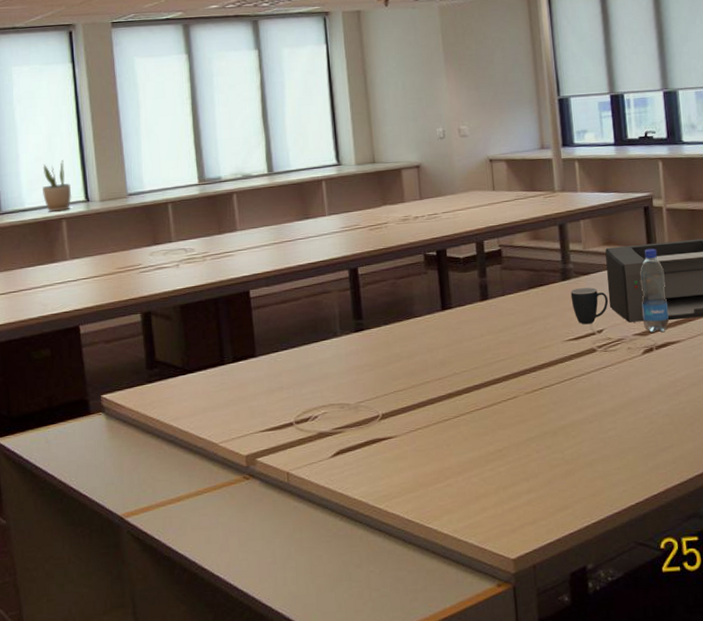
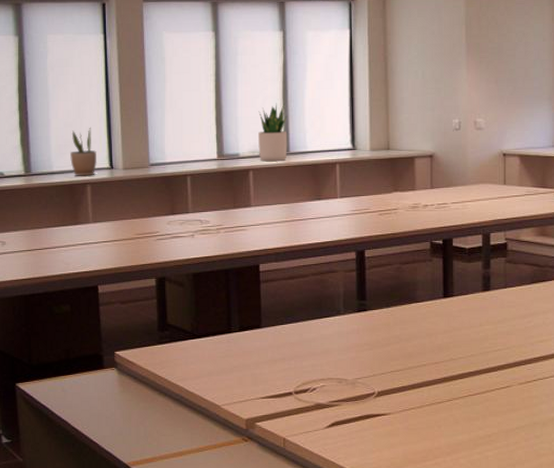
planter: none [238,123,271,184] -> present [258,103,288,162]

